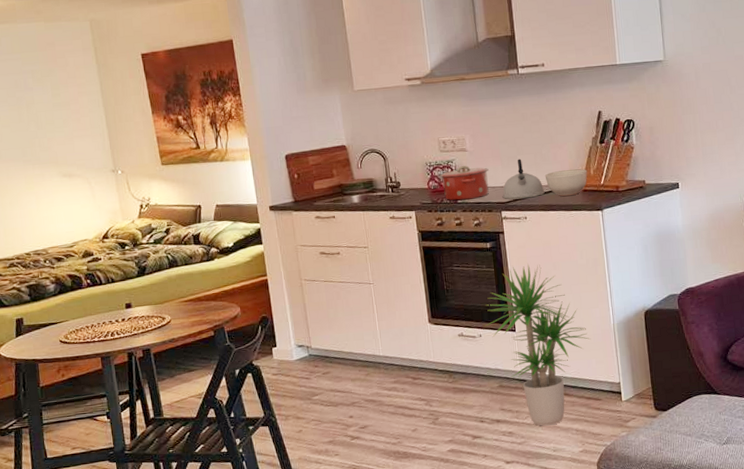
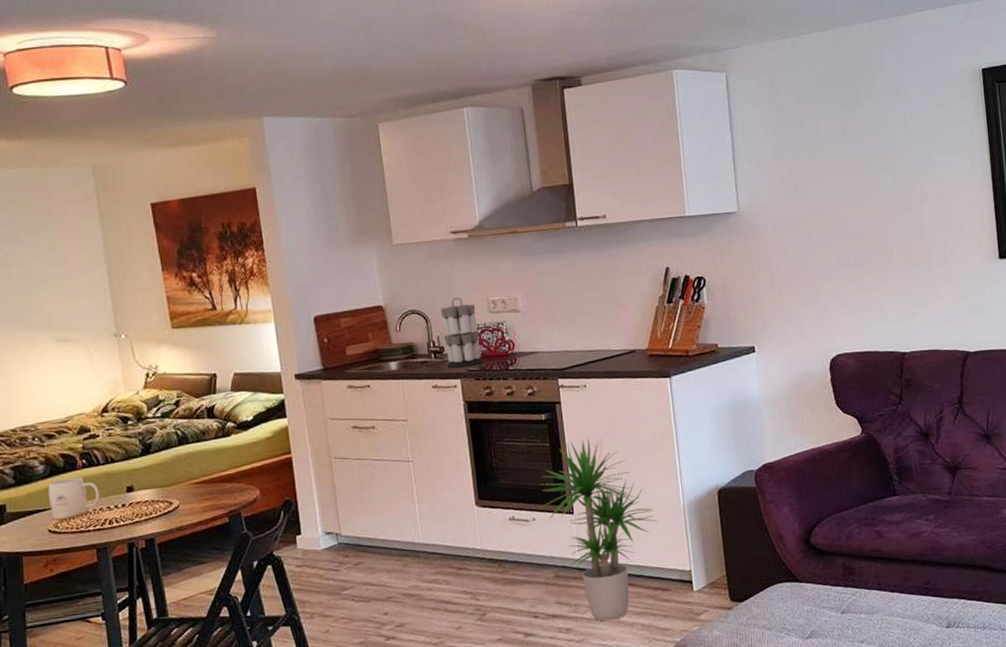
mug: none [58,294,103,333] -> present [48,477,100,521]
spice rack: none [396,138,435,202] -> present [440,297,483,369]
casserole: present [438,166,489,202] -> none [487,328,544,369]
kettle: present [502,159,545,200] -> none [559,320,607,366]
bowl: present [544,169,588,197] -> none [606,331,654,363]

